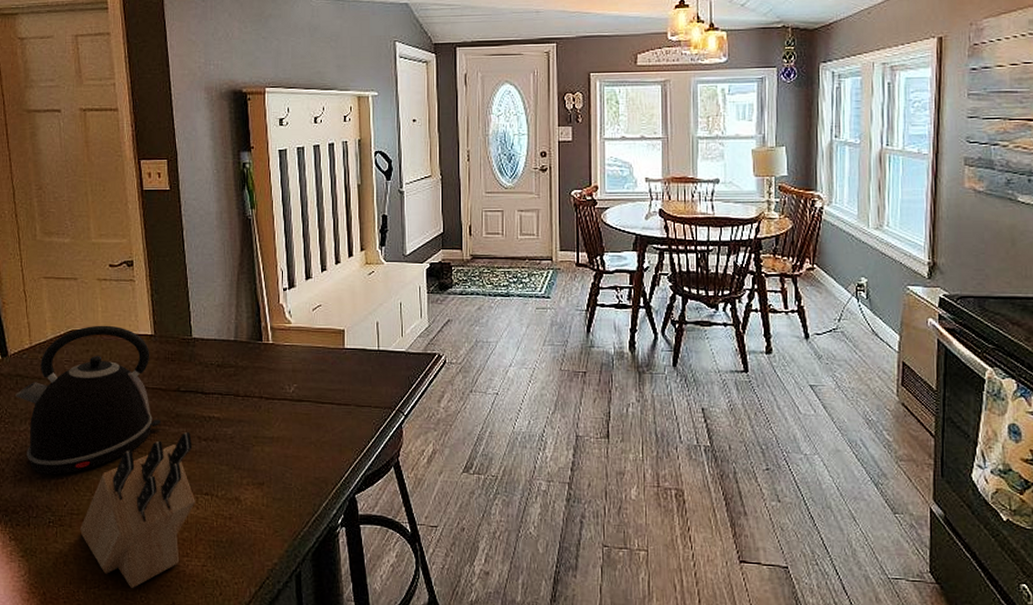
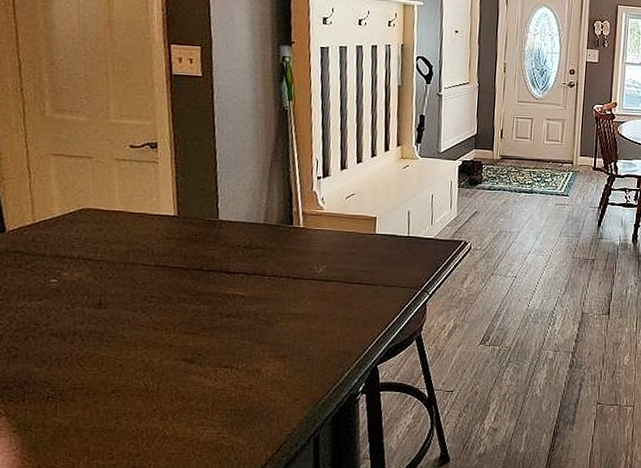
kettle: present [14,325,161,475] -> none [12,204,180,351]
knife block: present [80,431,195,588] -> none [84,308,214,457]

